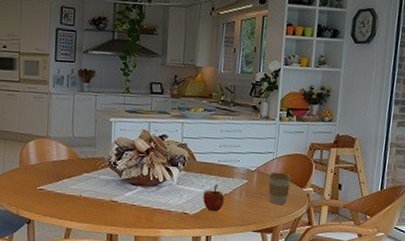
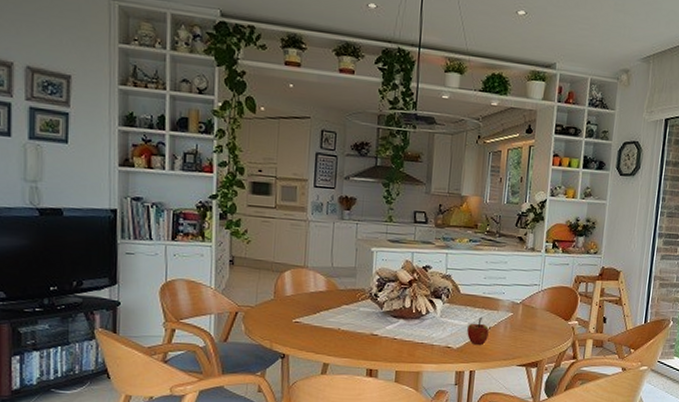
coffee cup: present [268,172,292,205] -> none [533,304,557,338]

